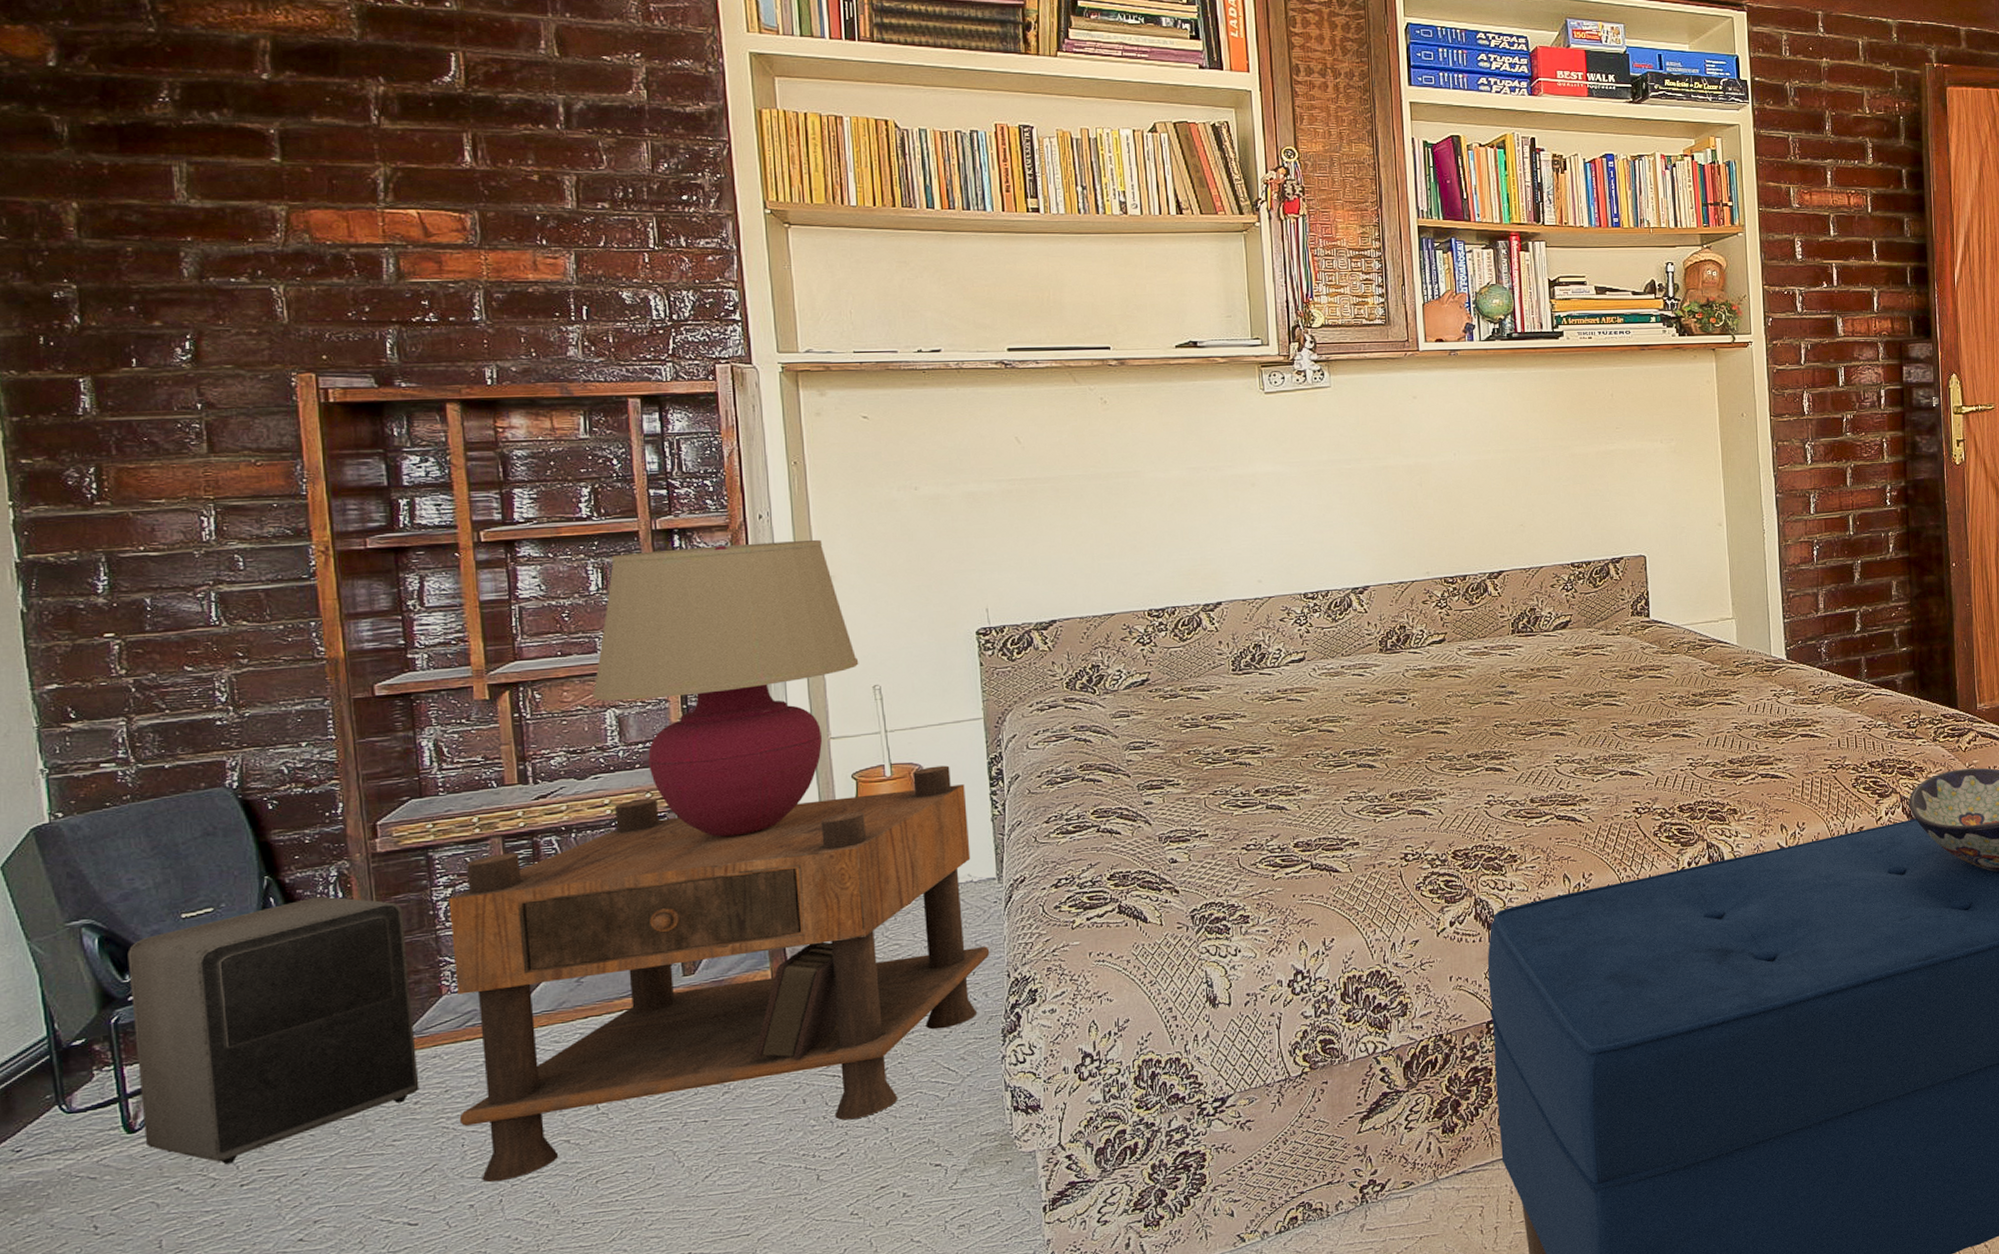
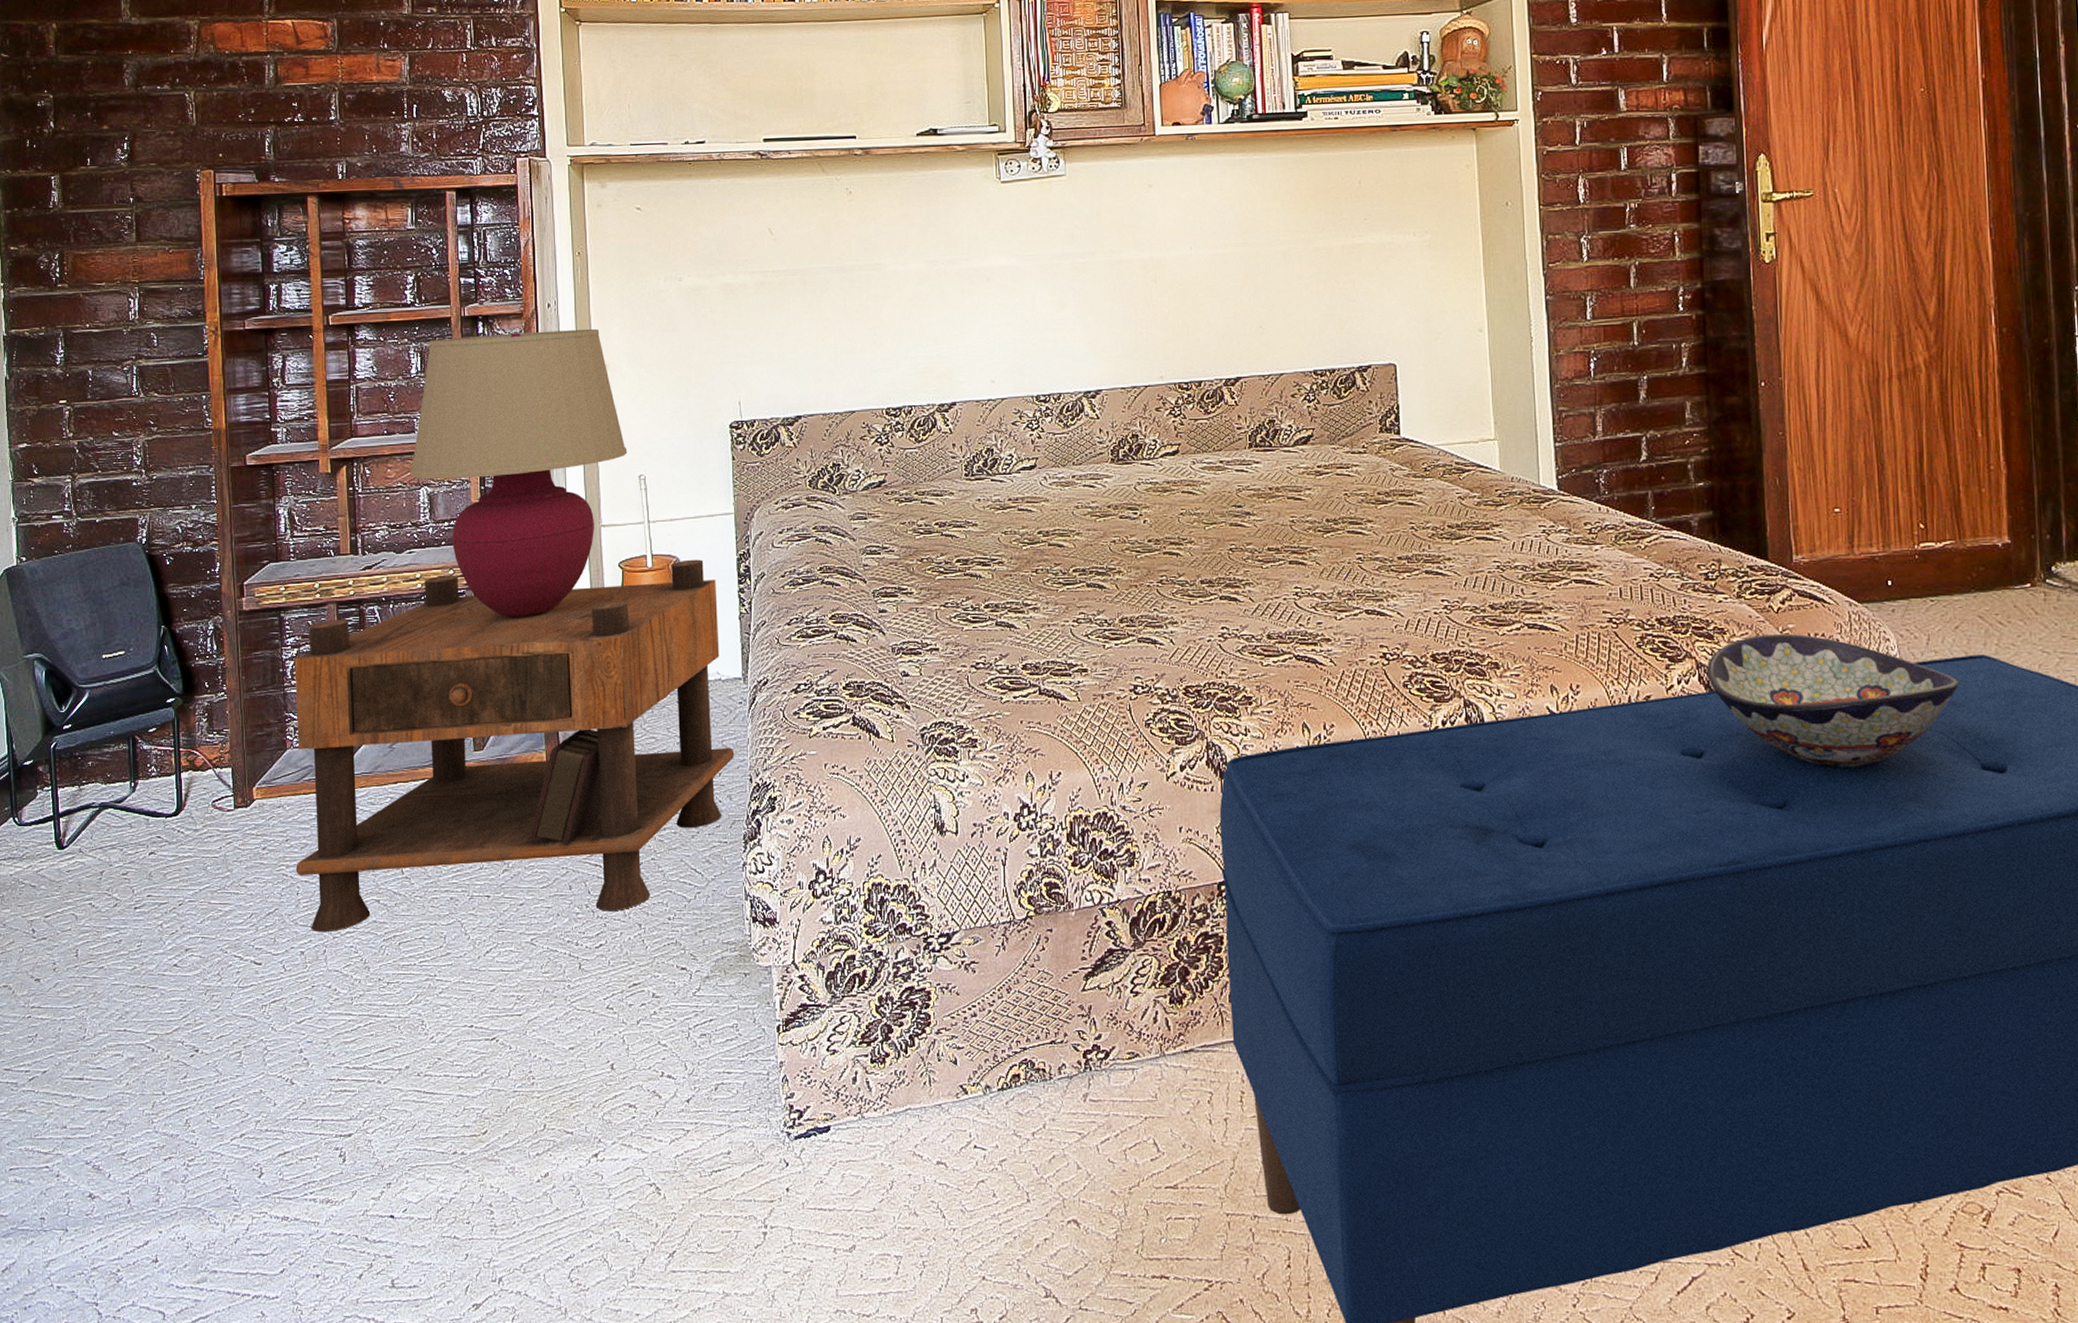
speaker: present [127,896,419,1164] -> none [64,648,267,887]

